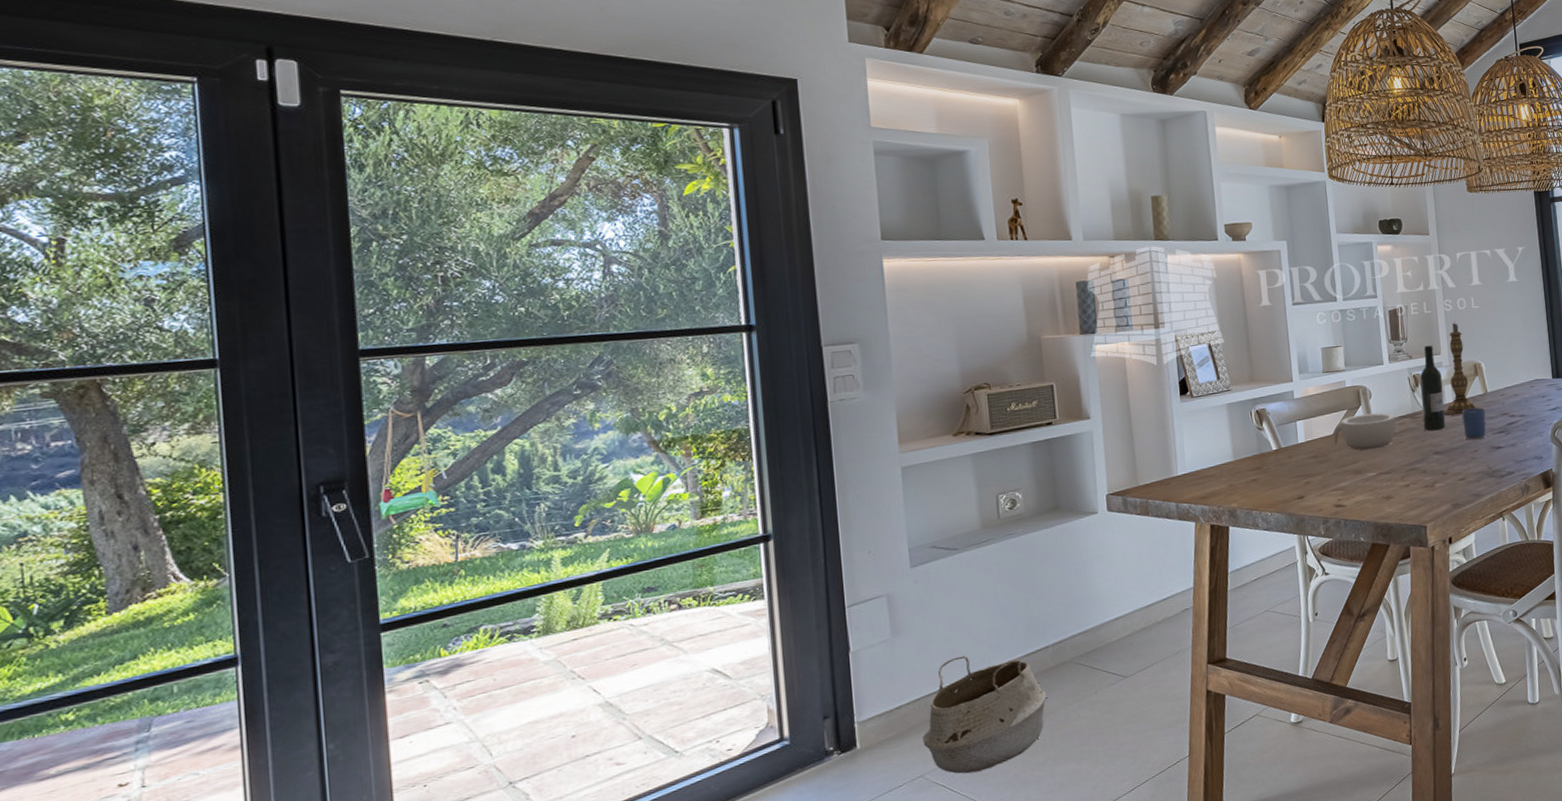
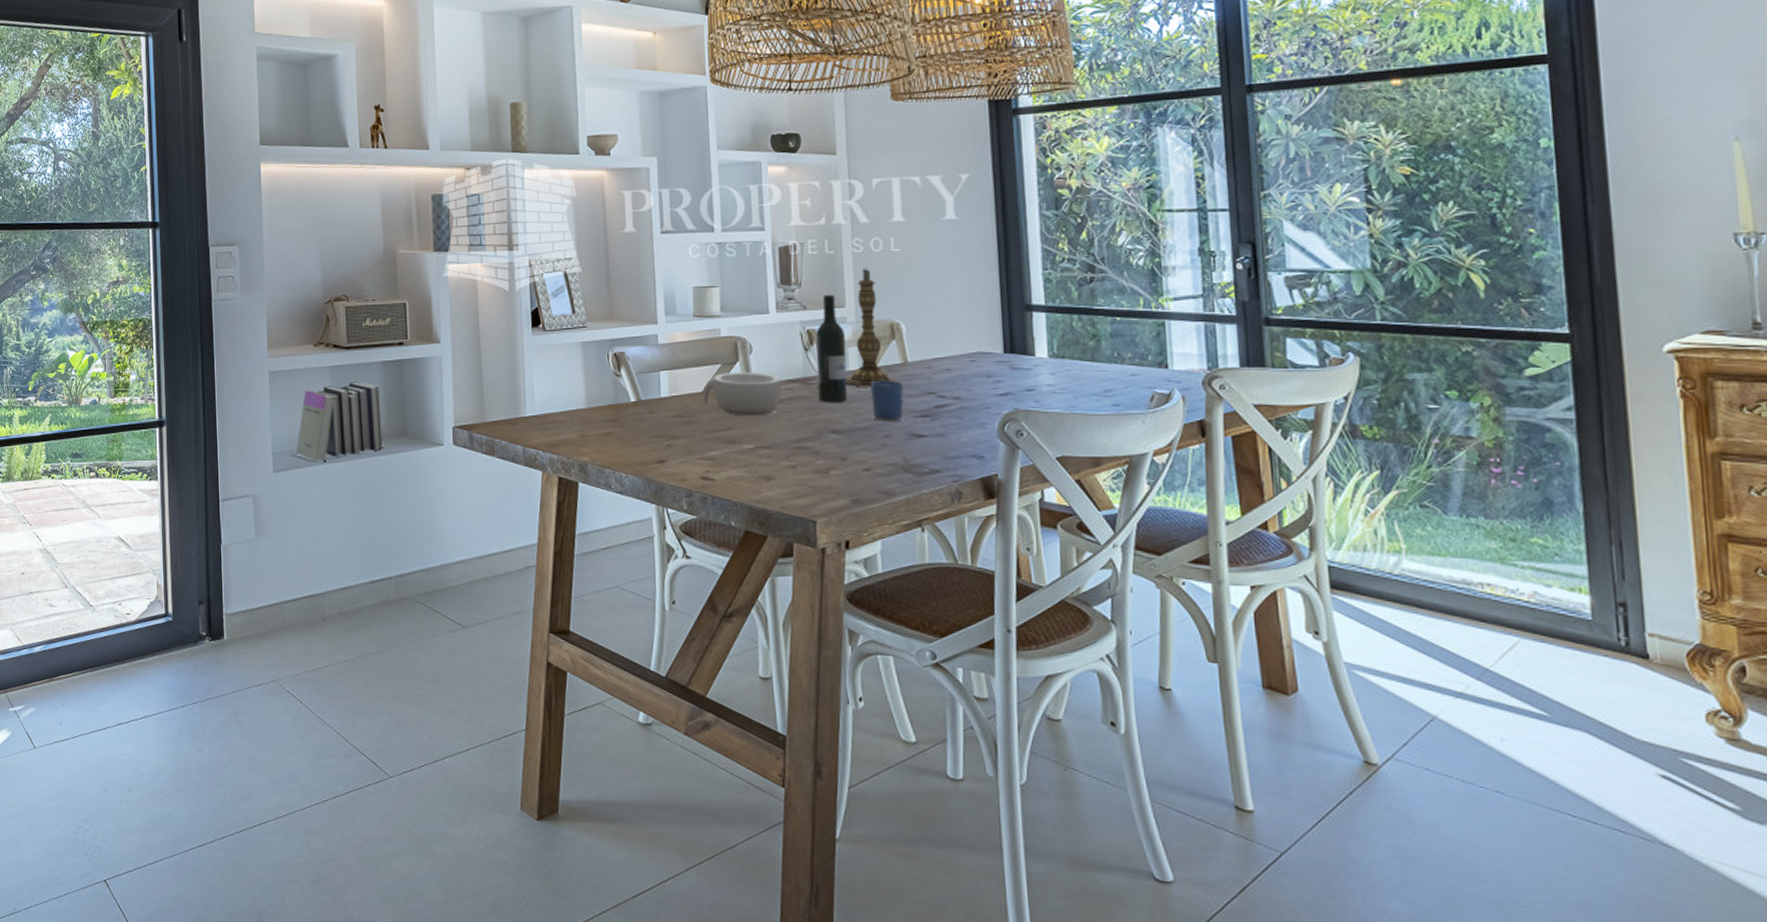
woven basket: present [922,655,1046,774] -> none [278,569,388,690]
books: none [936,465,1034,549] -> present [296,382,383,462]

